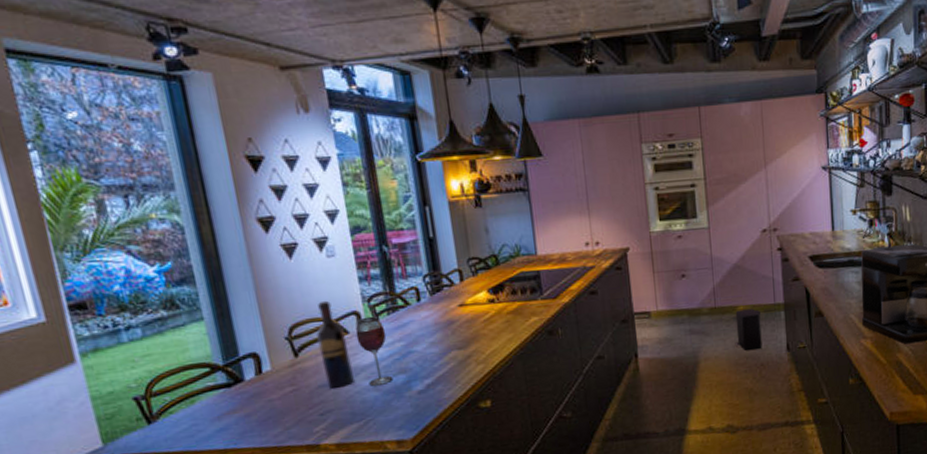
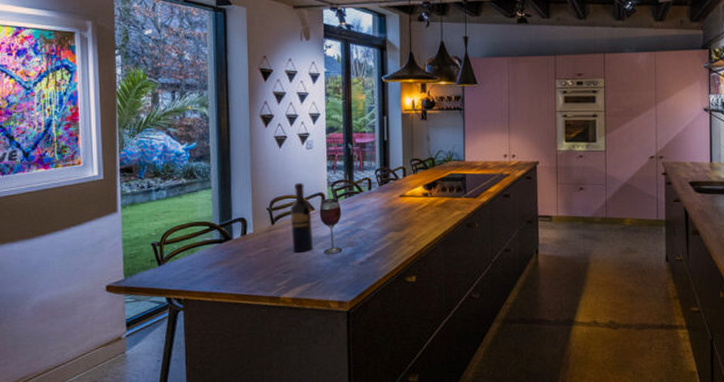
pedal bin: present [735,308,762,350] -> none [621,222,645,257]

